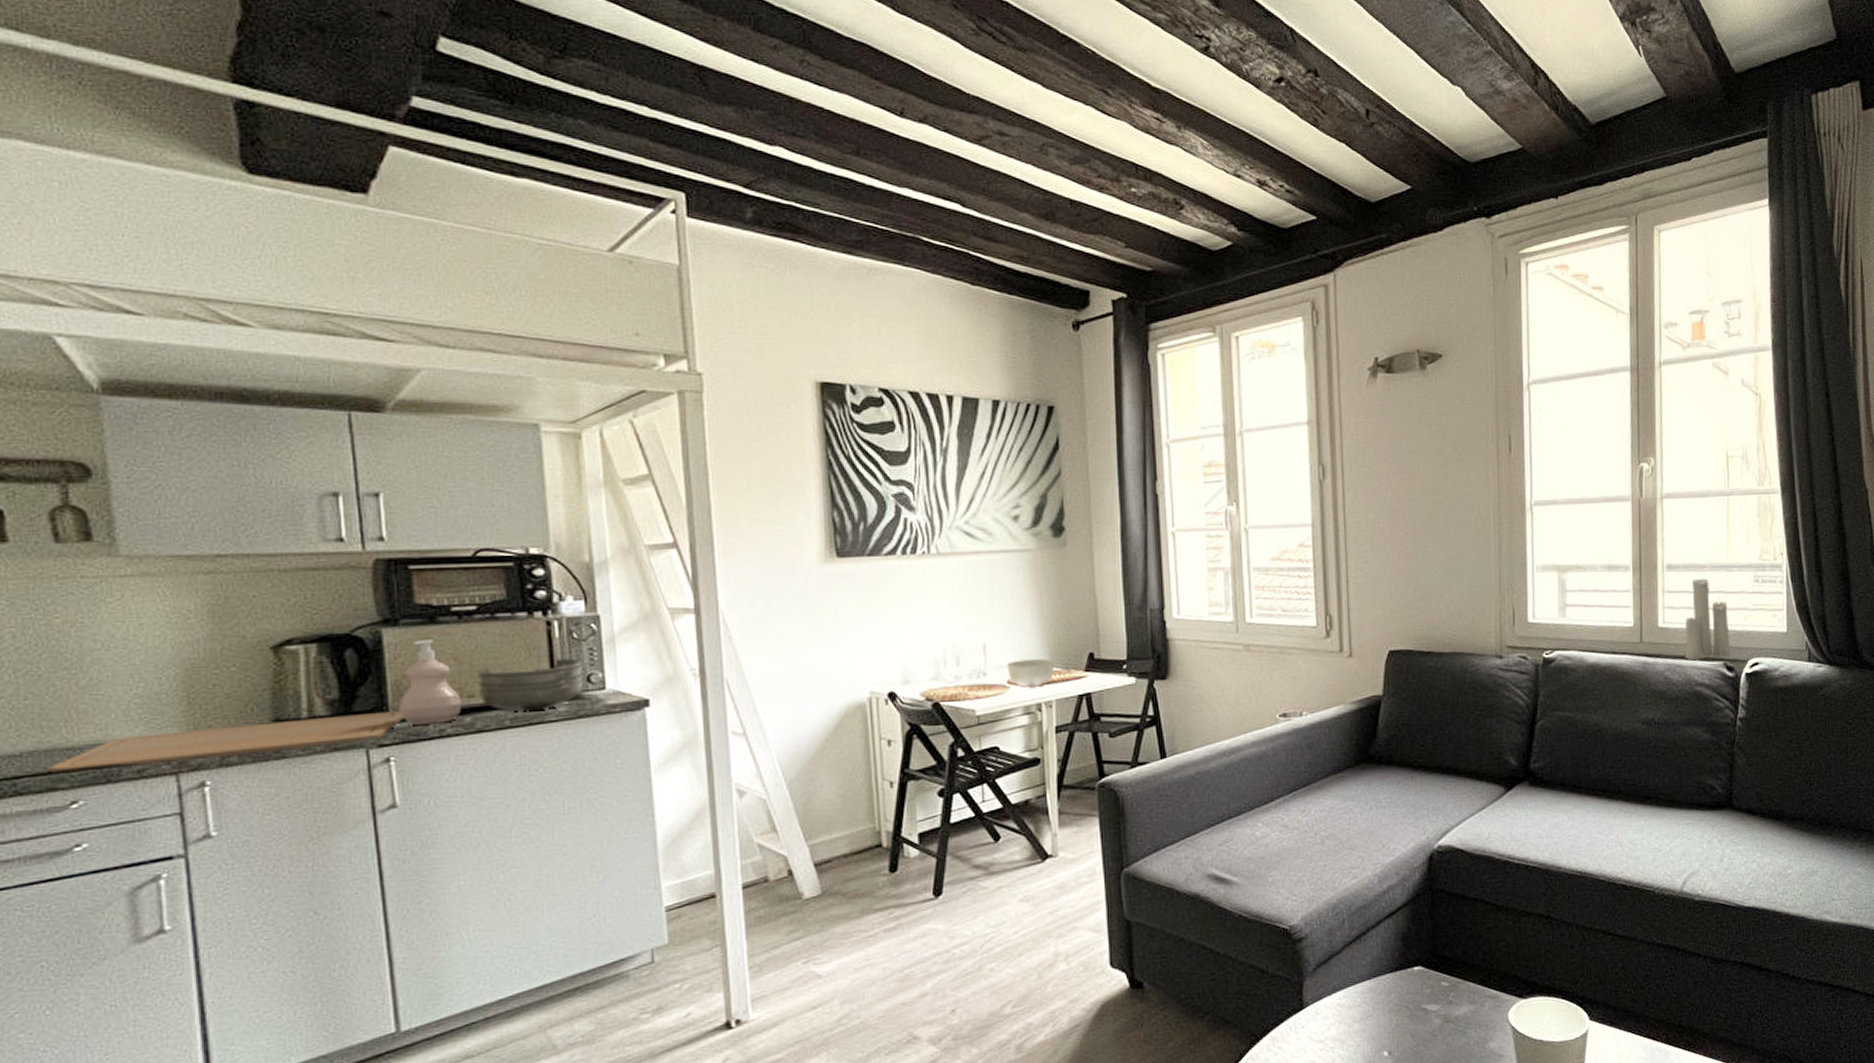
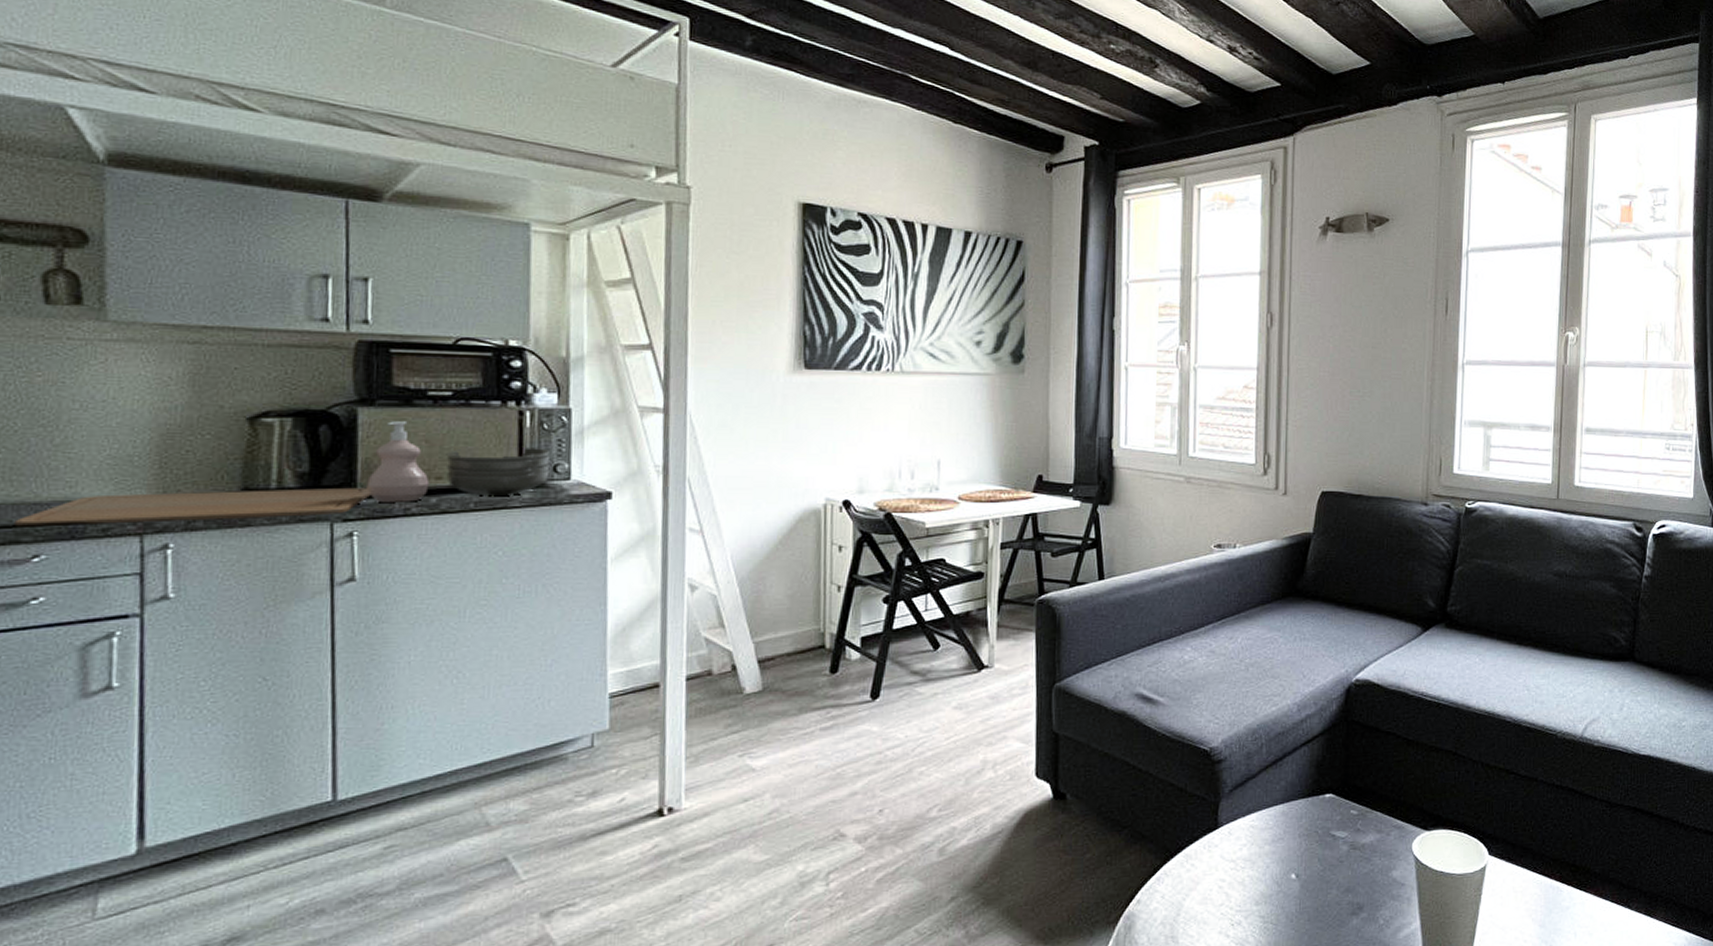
bowl: present [1007,659,1056,689] -> none [959,478,1006,505]
candle: present [1684,569,1731,660] -> none [1597,434,1640,518]

